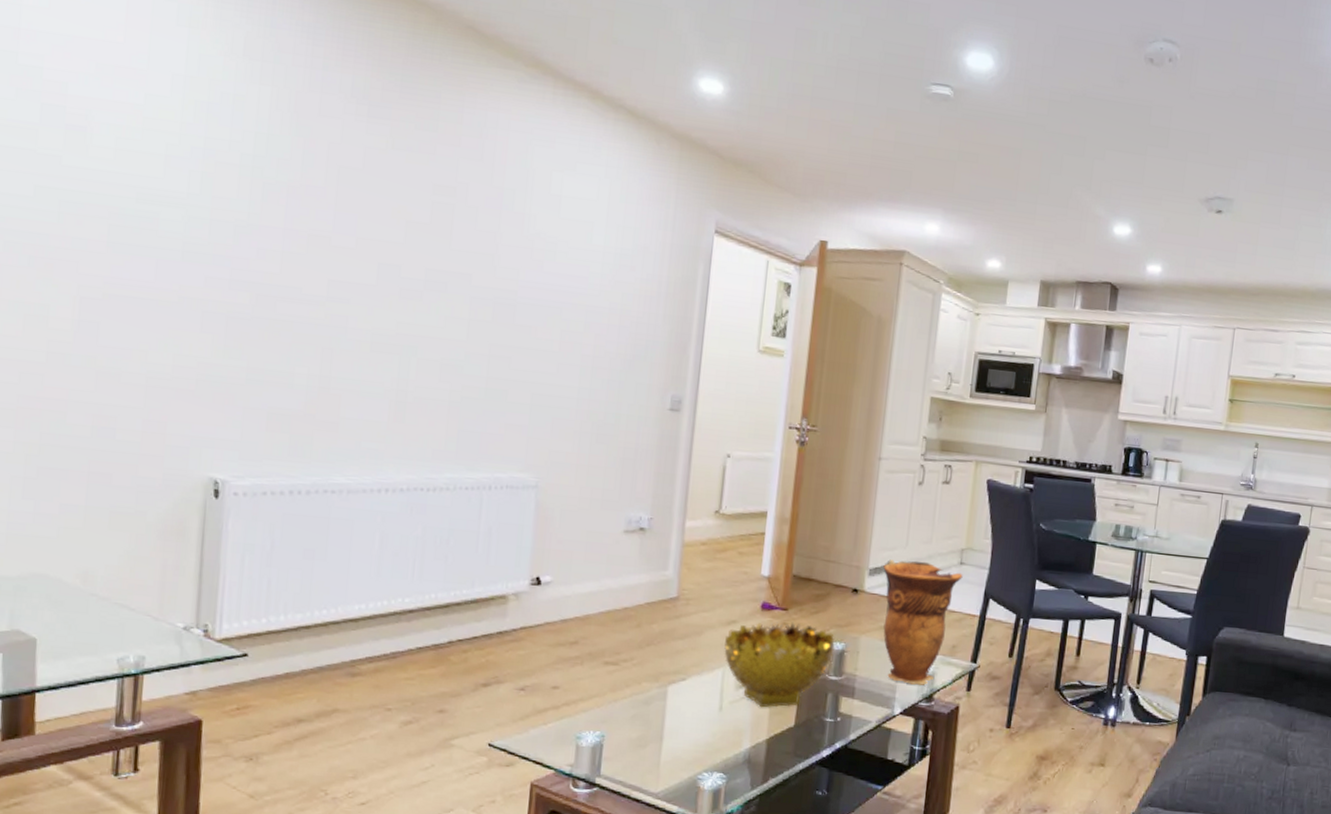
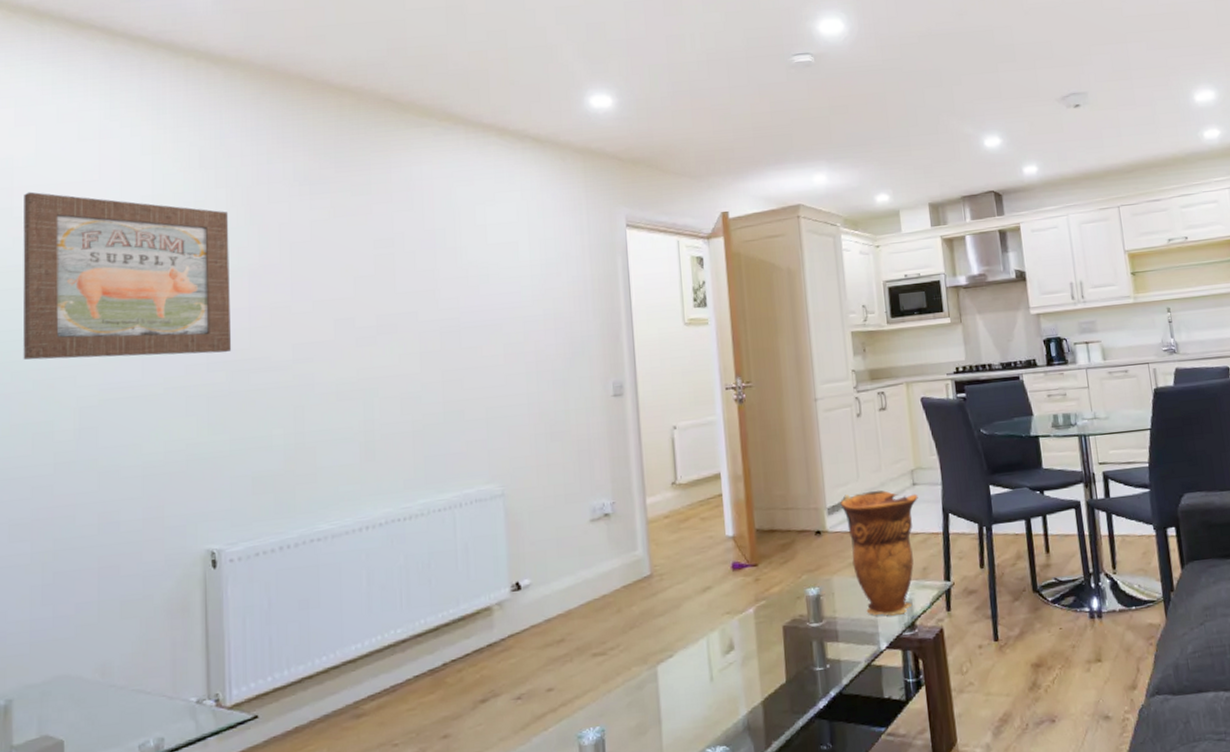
wall art: none [19,38,272,273] -> present [23,191,232,360]
decorative bowl: present [724,622,835,708] -> none [703,576,809,670]

